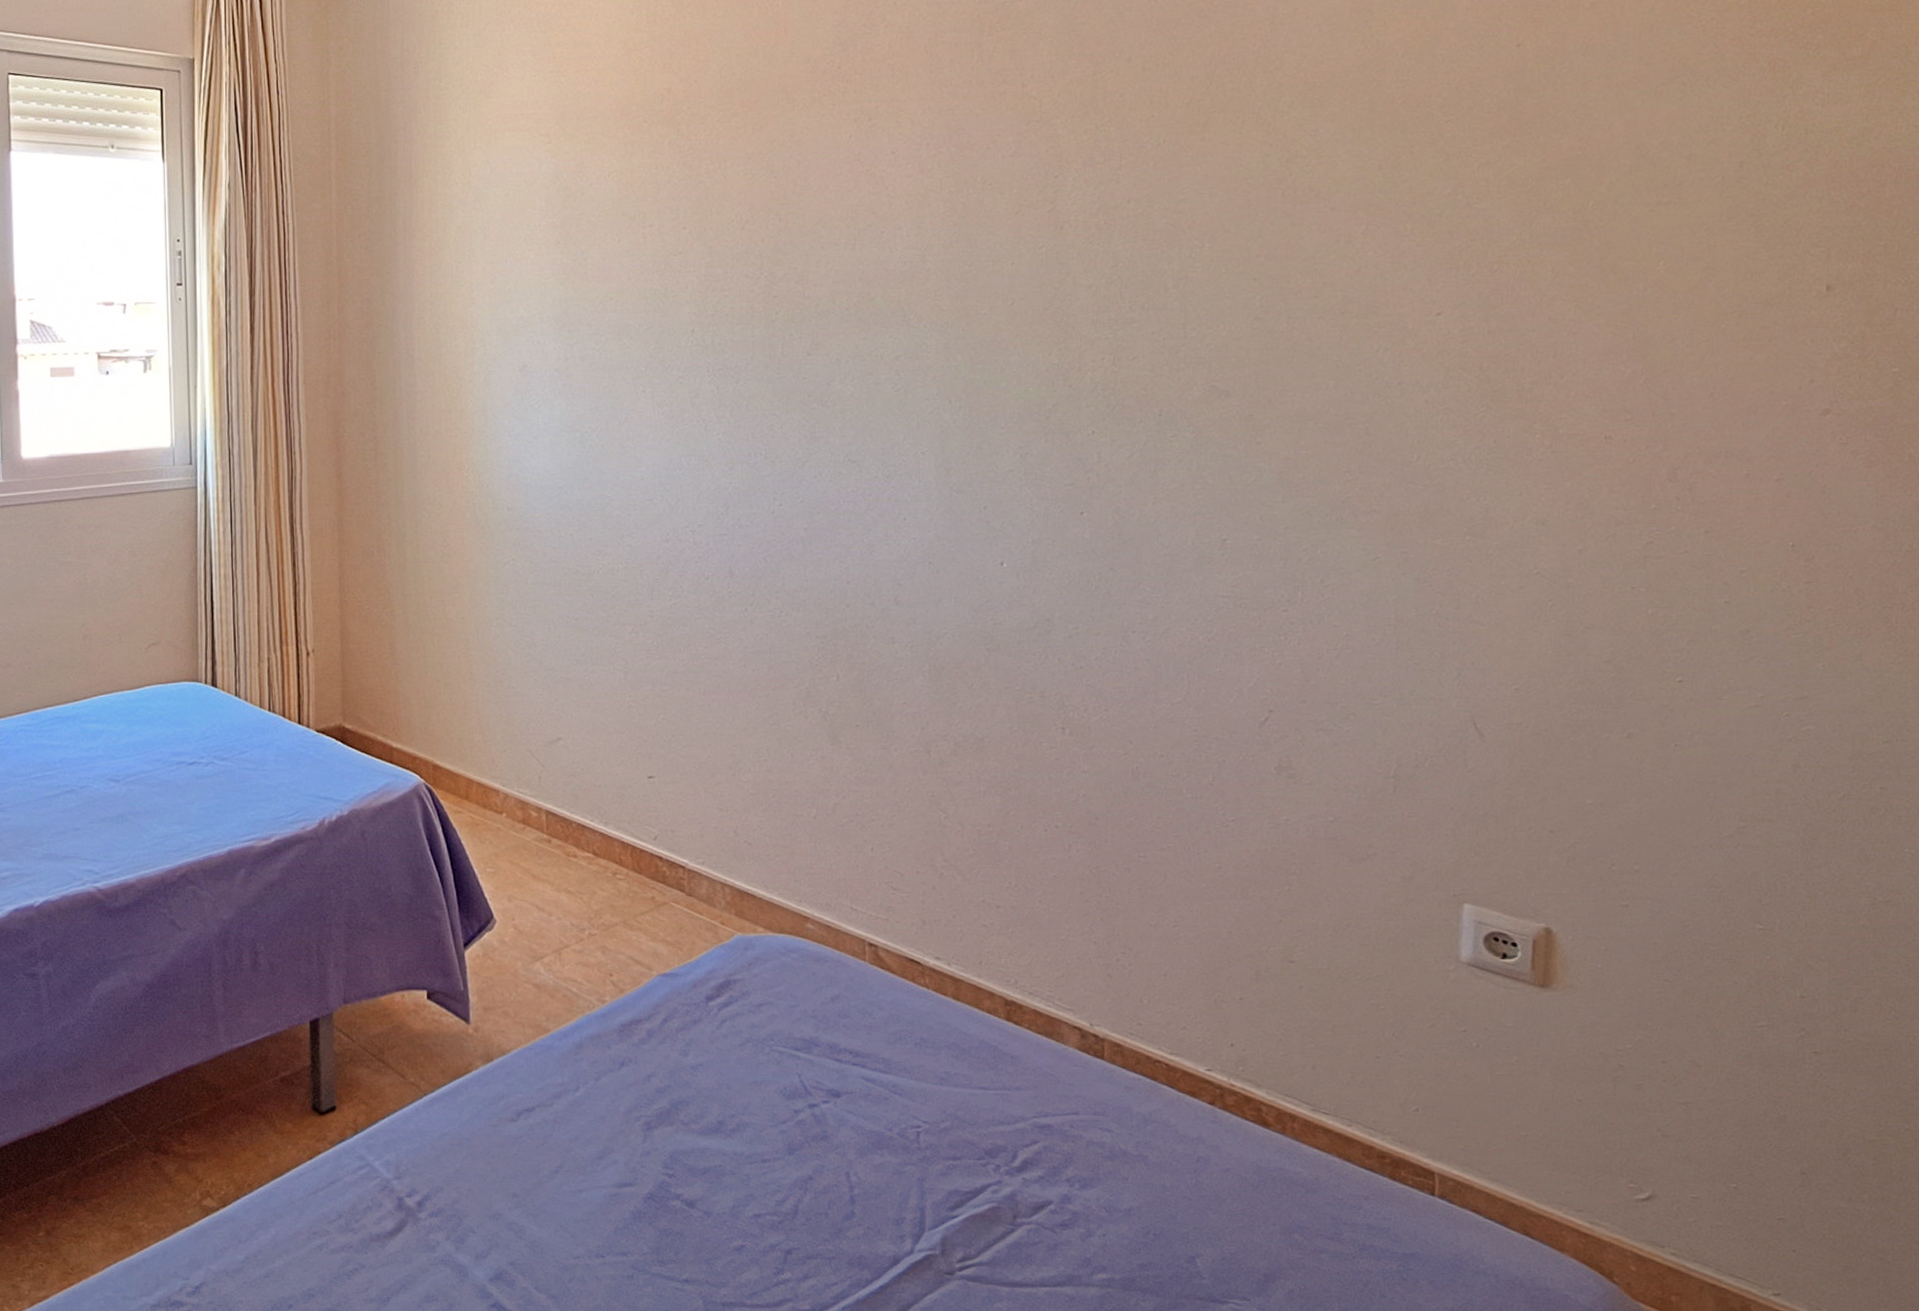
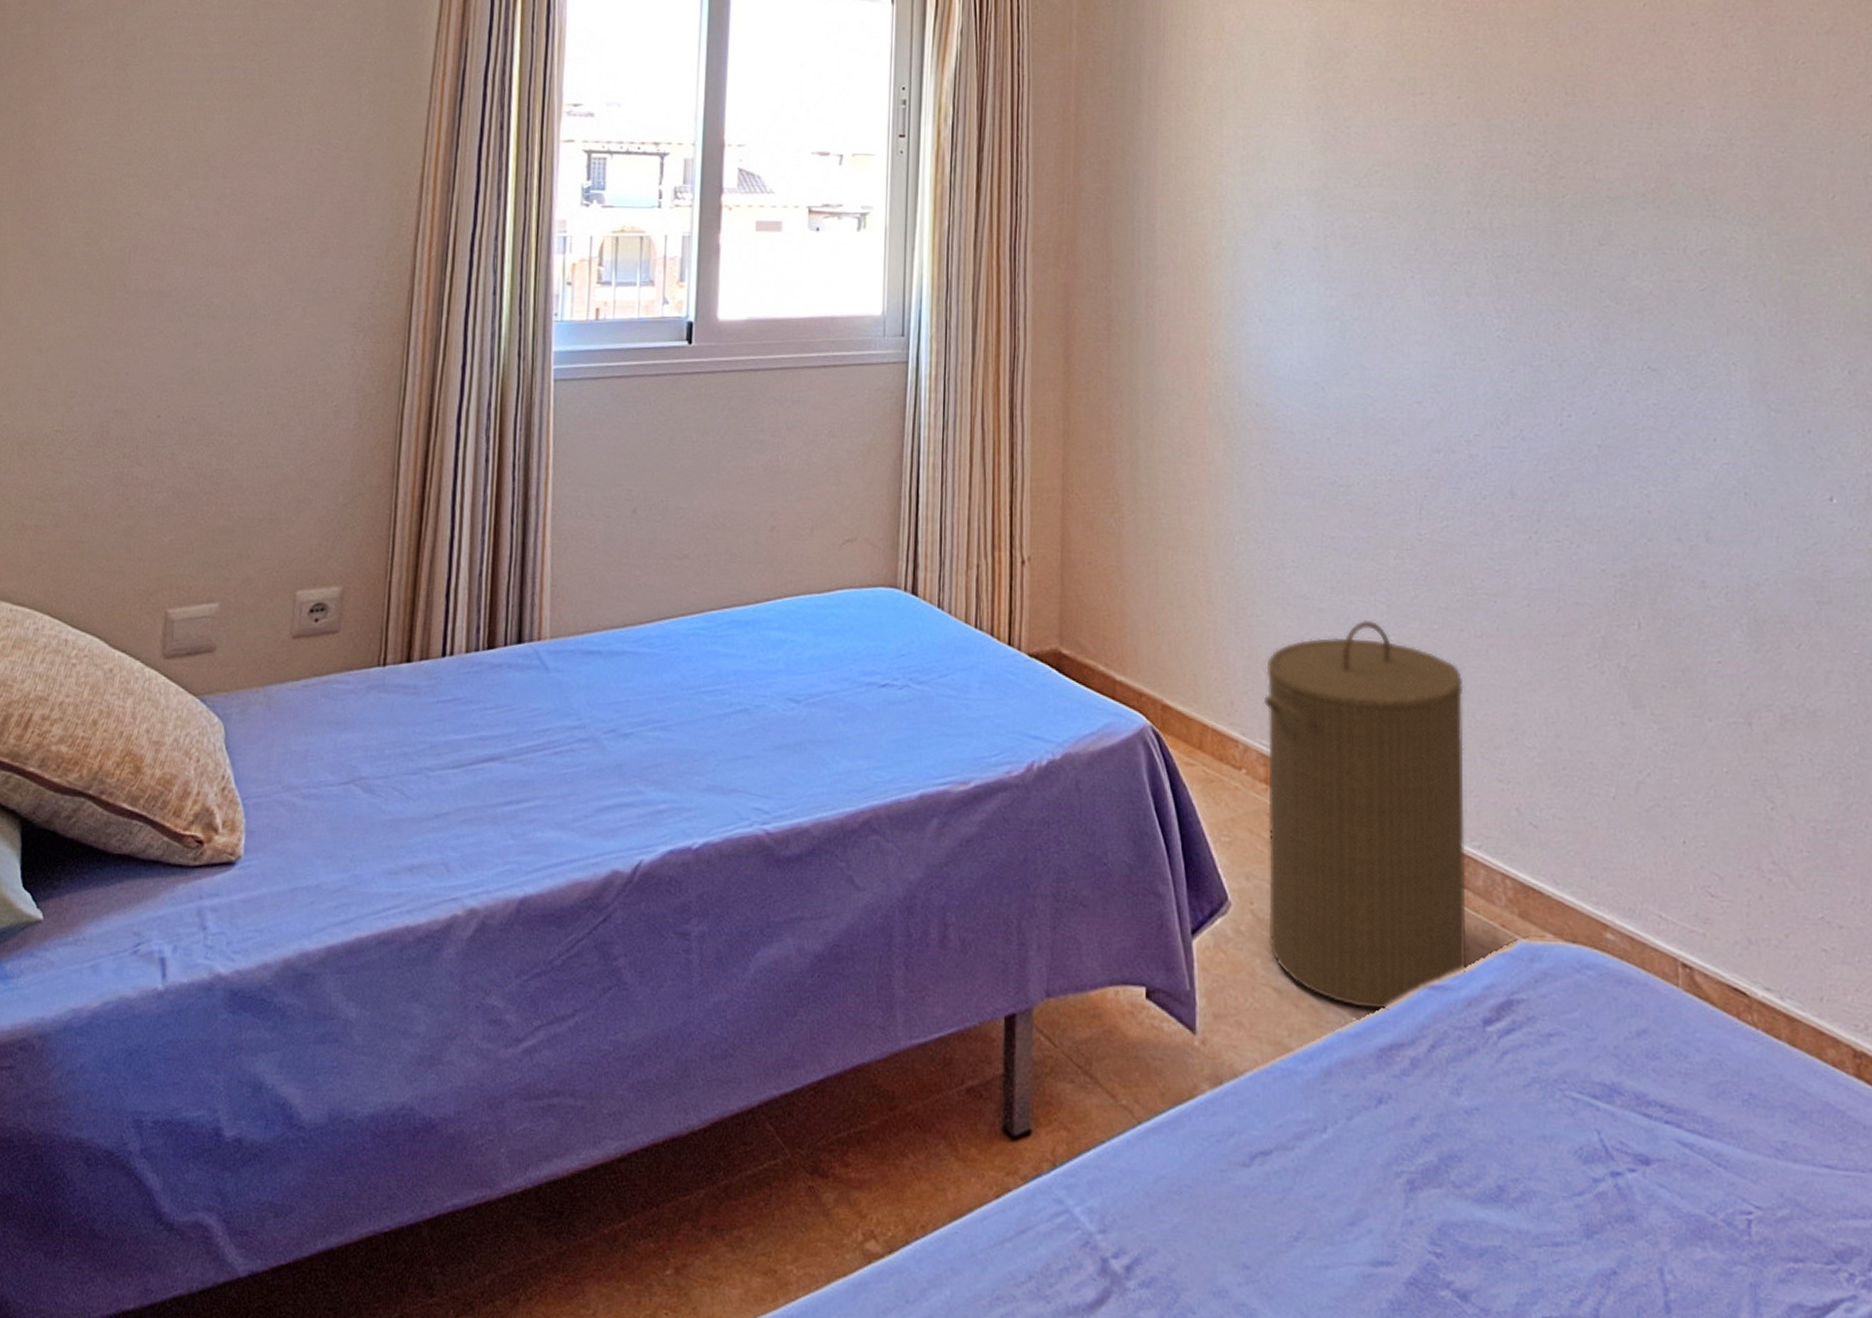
laundry hamper: none [519,685,693,995] -> present [1263,619,1467,1010]

